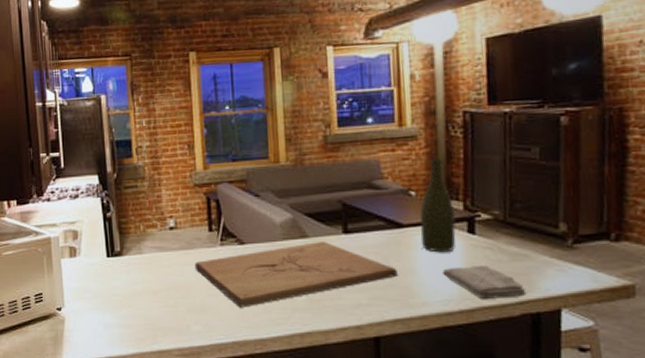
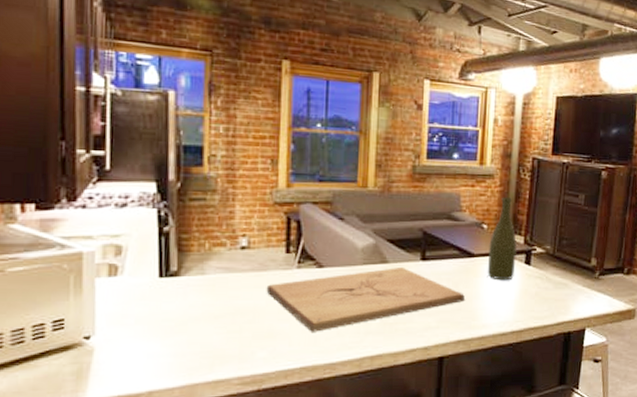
washcloth: present [442,264,527,300] -> none [501,291,563,322]

